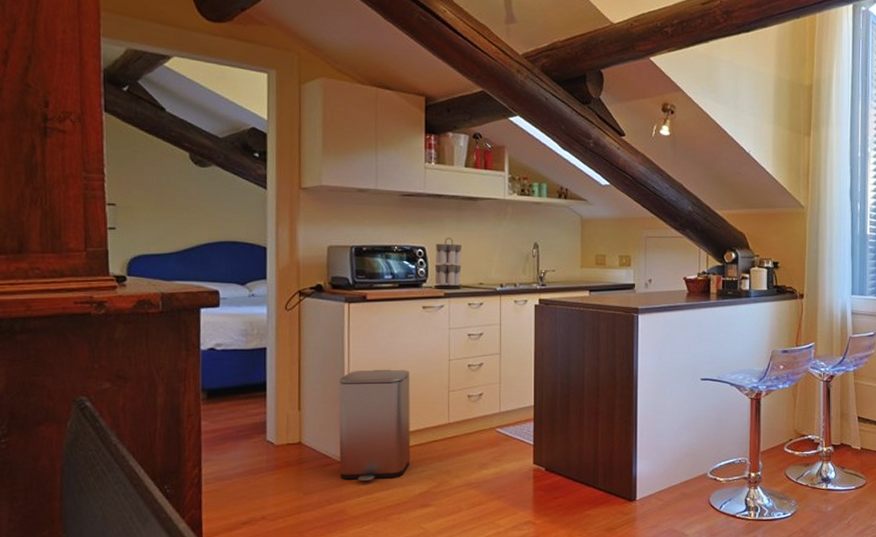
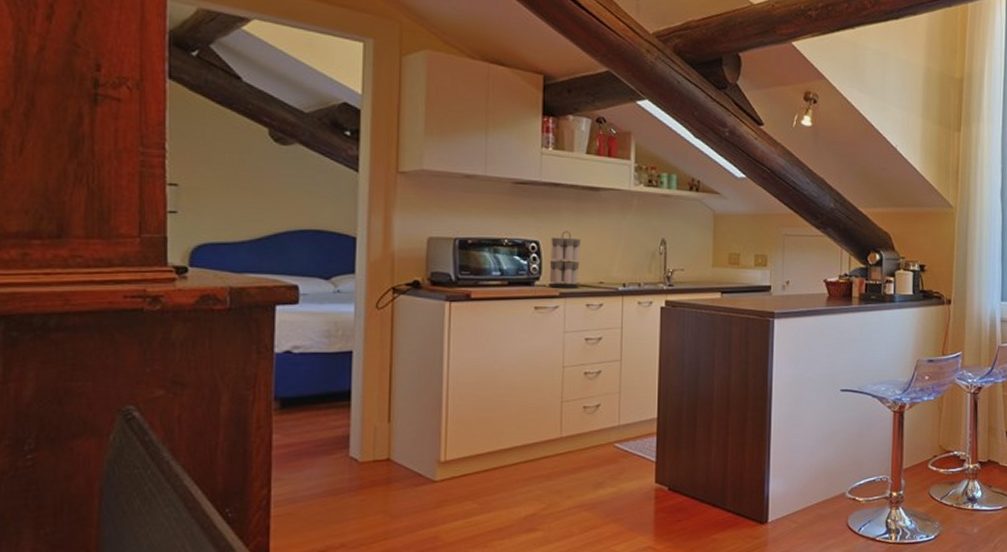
pedal bin: present [338,369,411,481] -> none [434,376,518,502]

